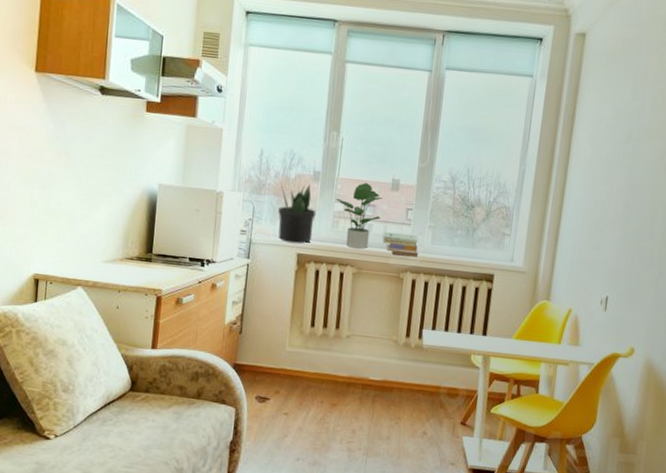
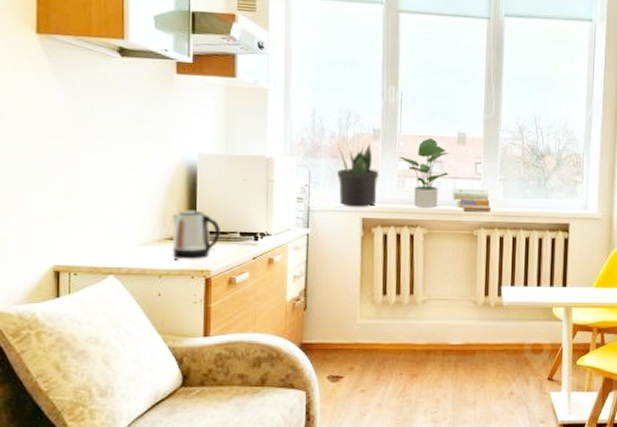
kettle: none [130,234,173,280] -> present [172,210,220,260]

